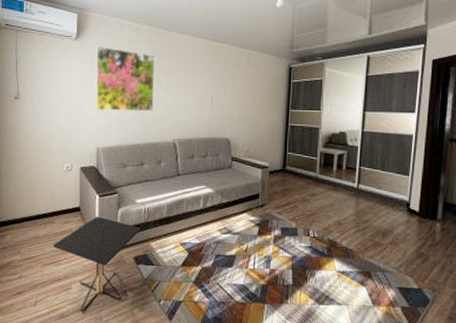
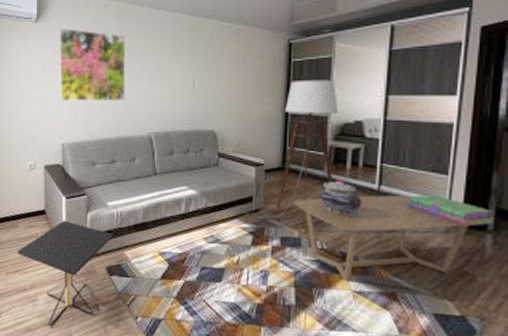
floor lamp: none [264,97,328,221] -> present [258,79,339,230]
coffee table: none [292,192,424,264] -> present [294,195,469,282]
decorative container: none [312,180,345,210] -> present [319,180,362,216]
stack of books: none [379,191,442,216] -> present [407,194,494,226]

